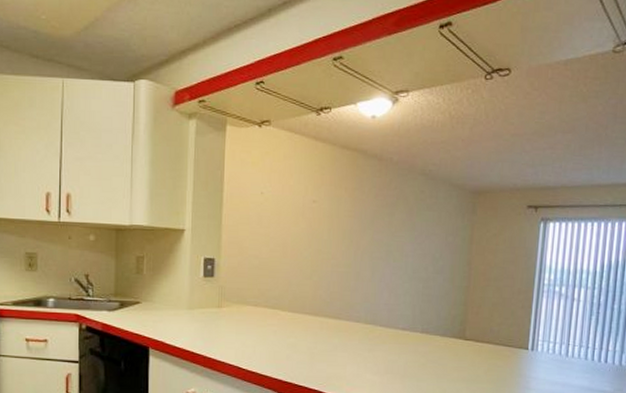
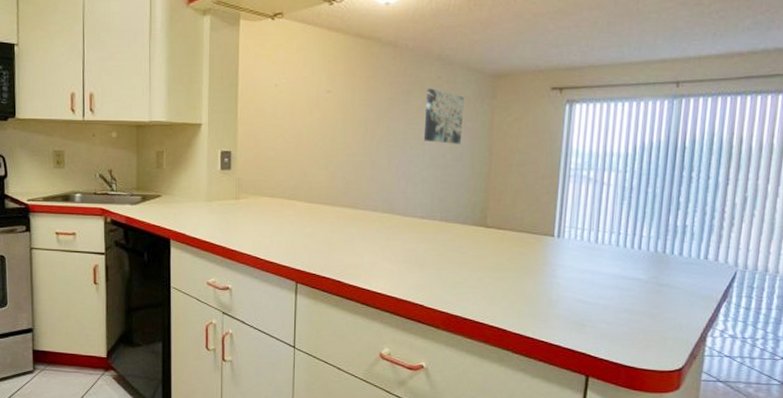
wall art: none [406,202,446,258] -> present [423,88,464,144]

